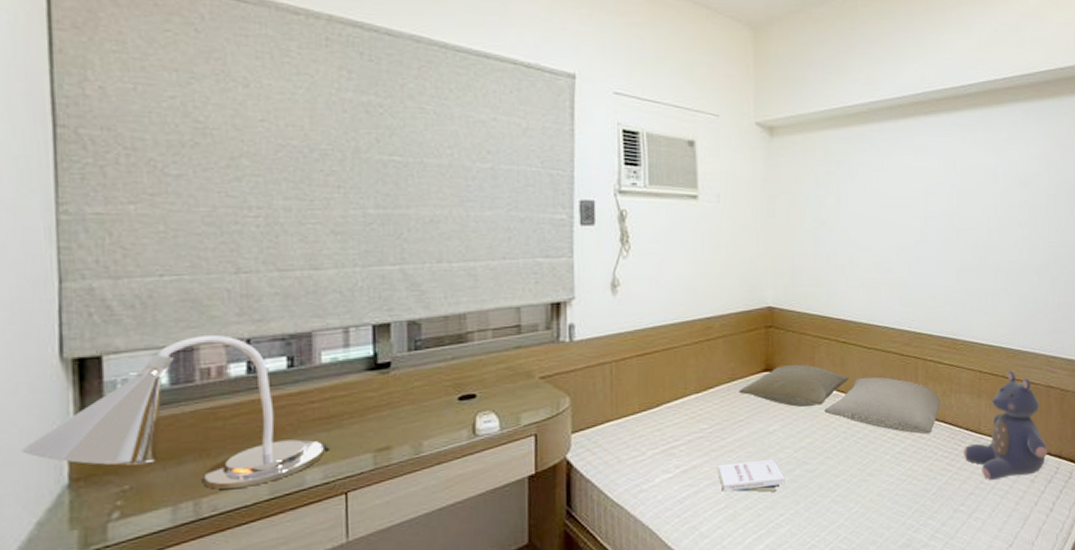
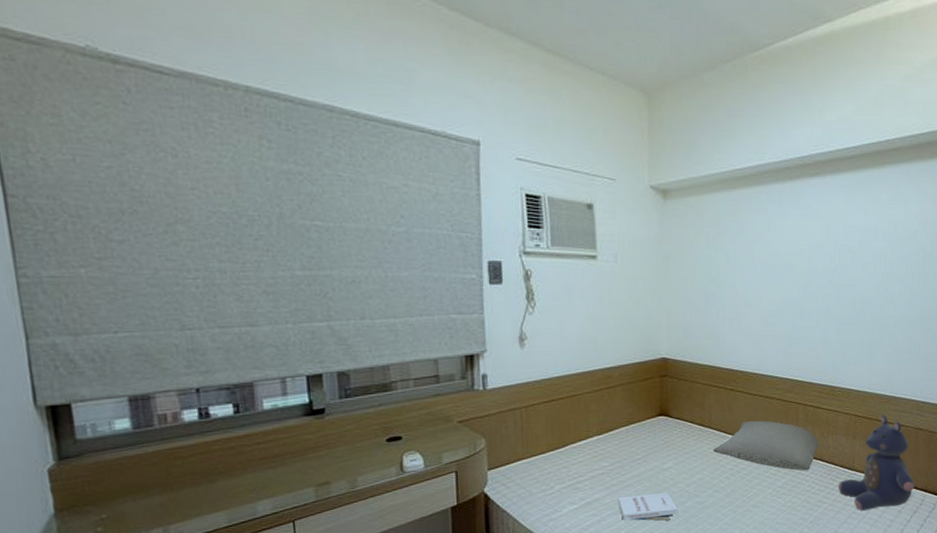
table lamp: present [21,334,331,490] -> none [10,384,278,519]
pillow: present [739,364,849,408] -> none [637,410,736,448]

